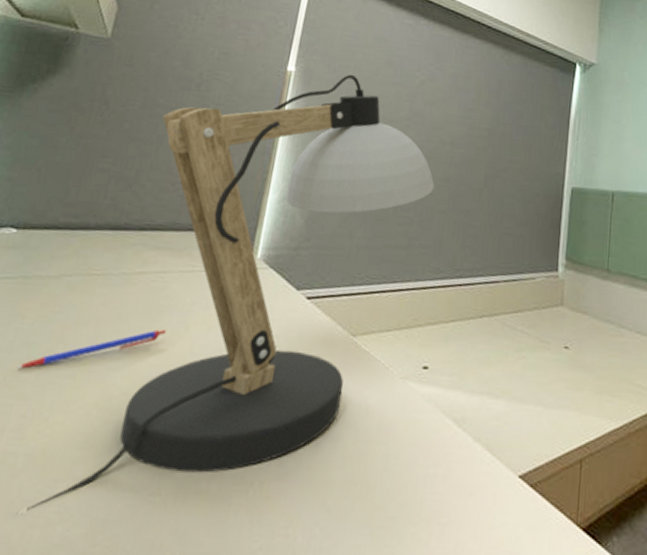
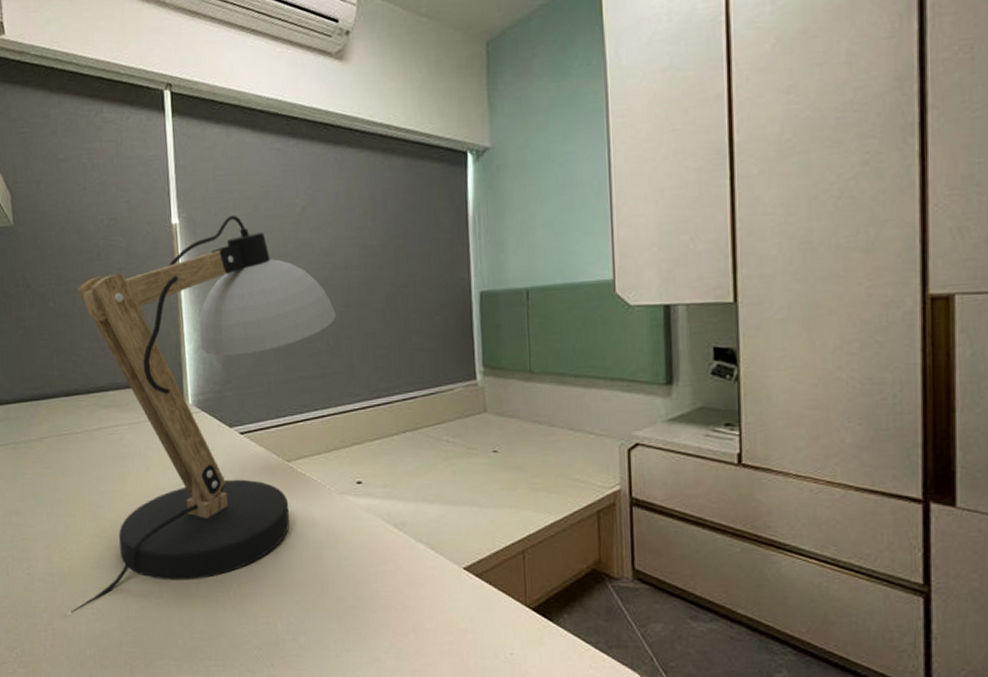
pen: present [16,328,167,369] -> none [31,472,133,513]

